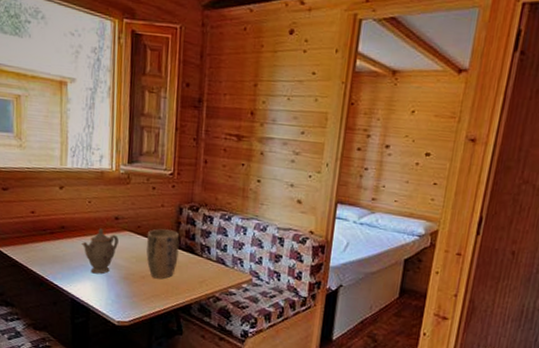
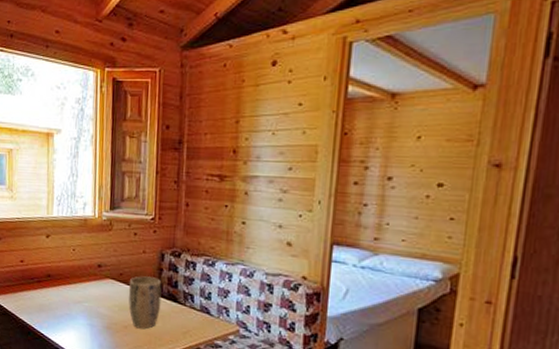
teapot: present [81,228,119,274] -> none [66,276,101,323]

